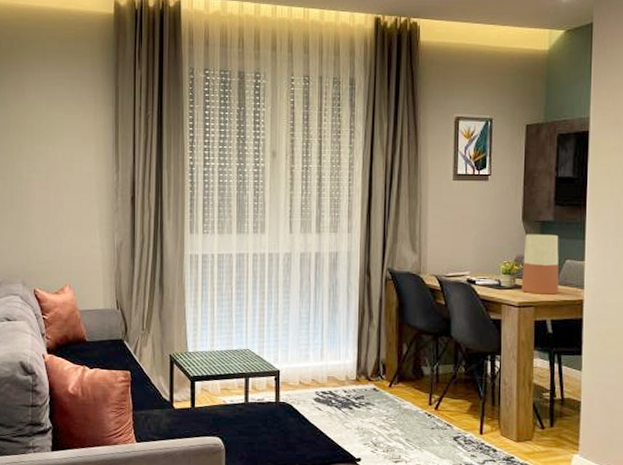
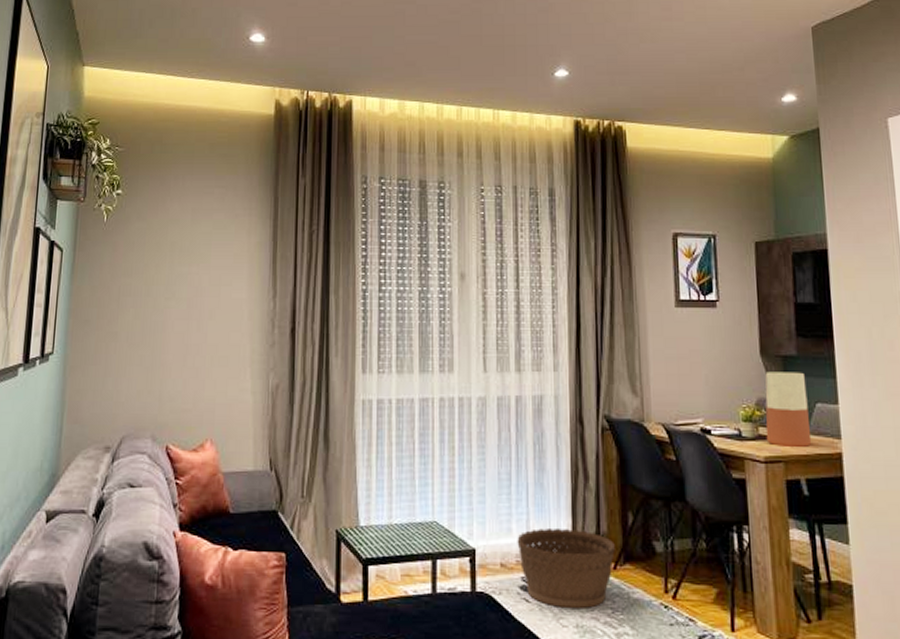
basket: none [313,355,391,416] -> present [517,527,615,609]

